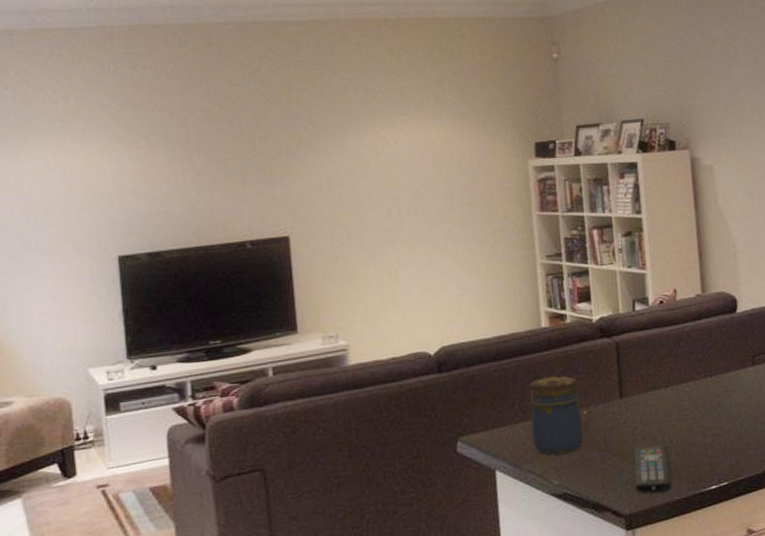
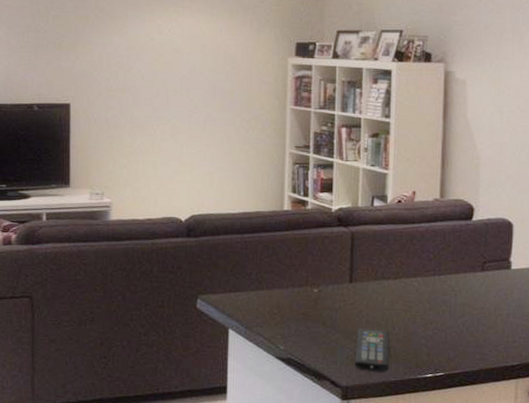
jar: present [530,375,583,455] -> none [264,254,312,324]

